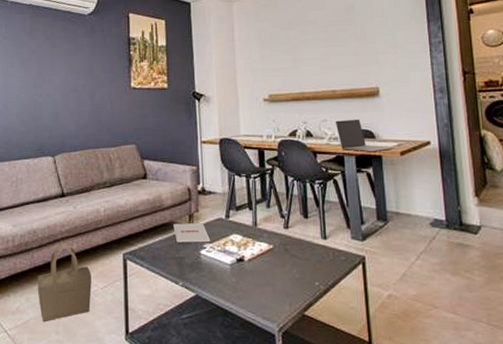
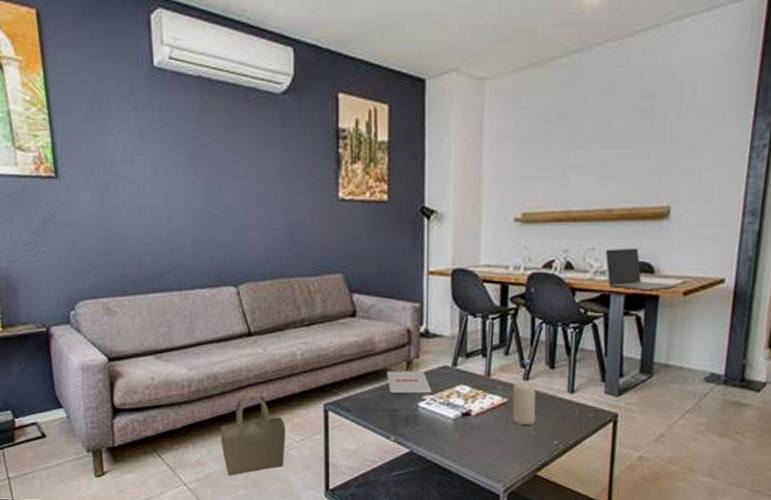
candle: none [276,231,298,268] -> present [512,383,536,425]

